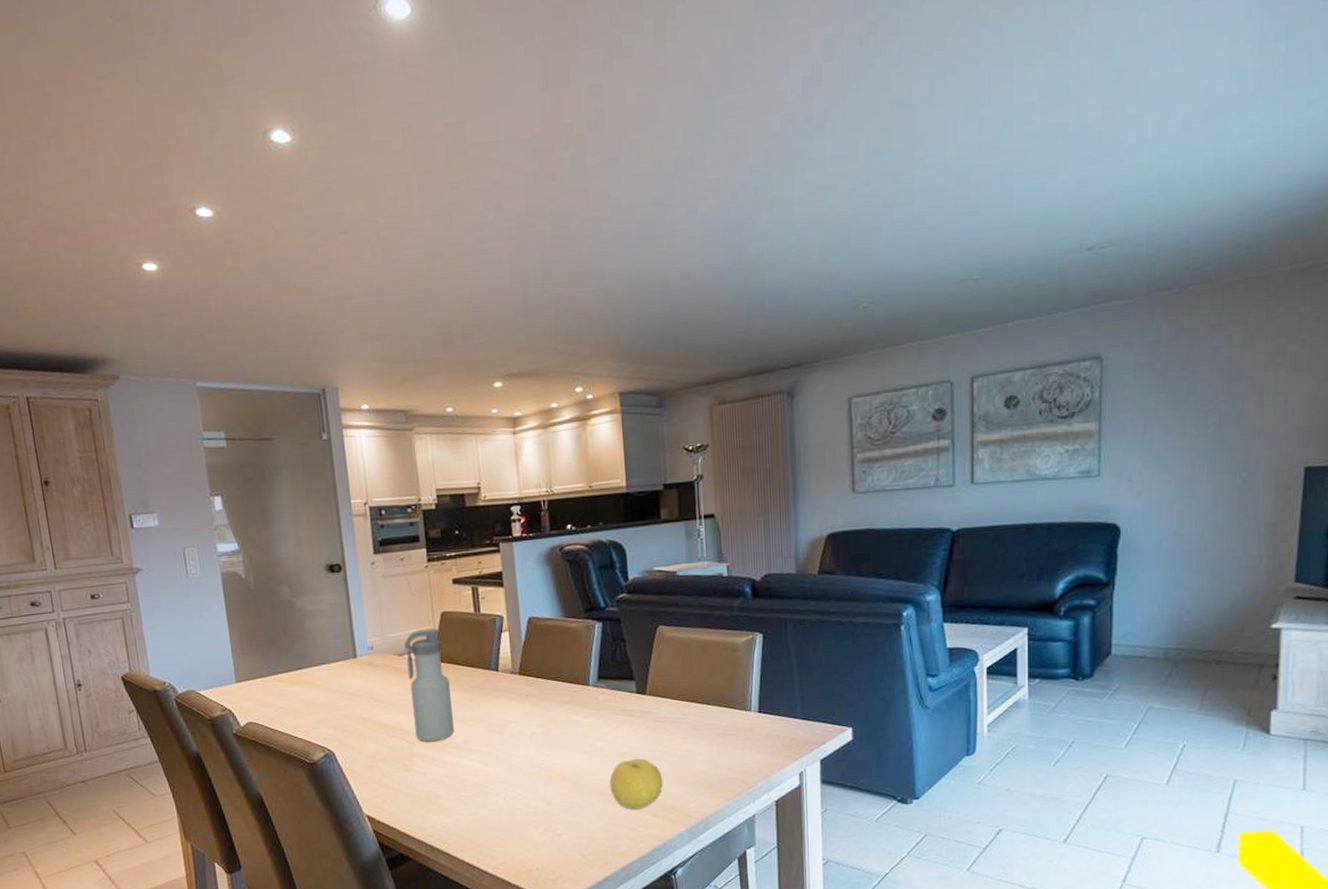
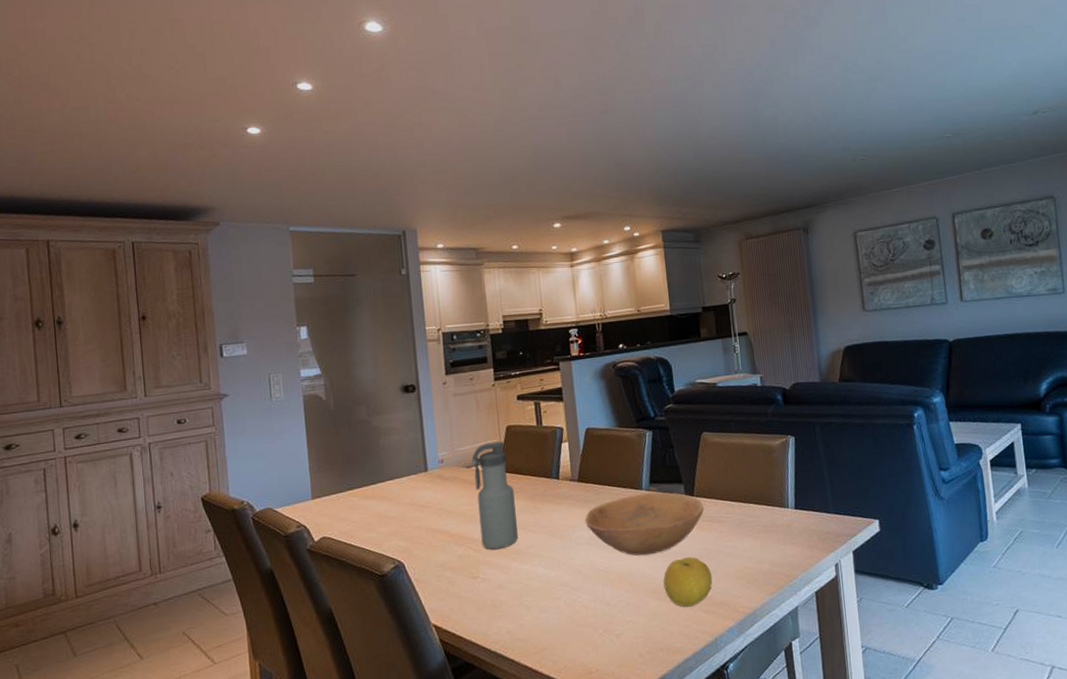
bowl: none [526,688,657,755] -> present [585,492,705,556]

